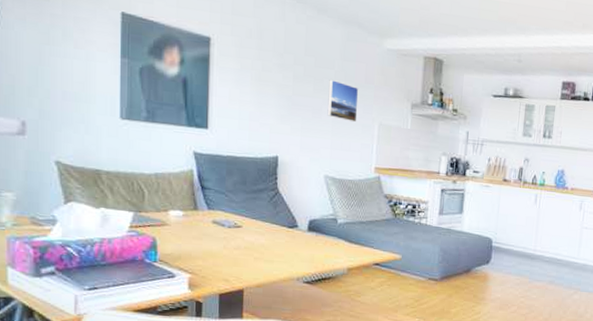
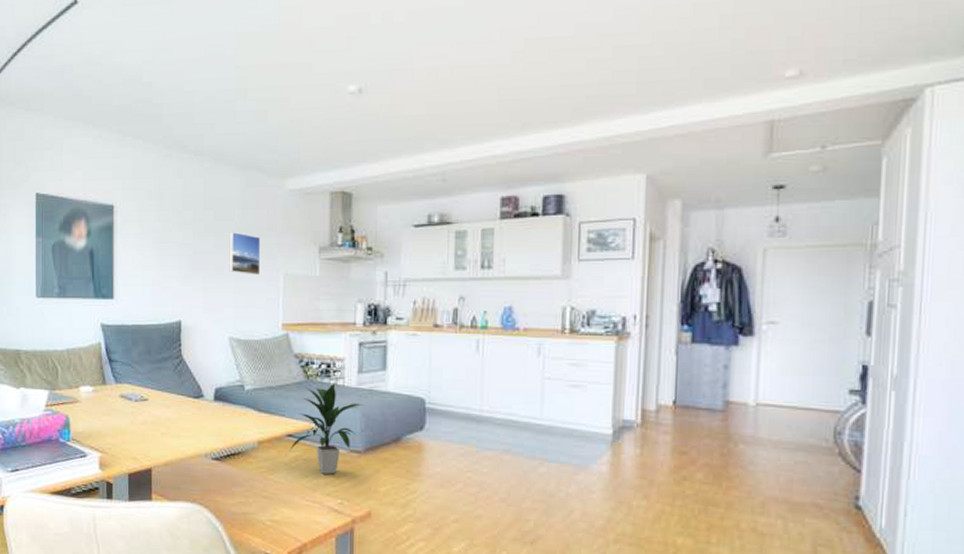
indoor plant: none [376,221,442,298] -> present [290,383,364,475]

